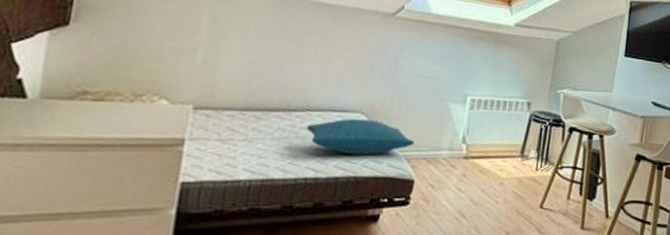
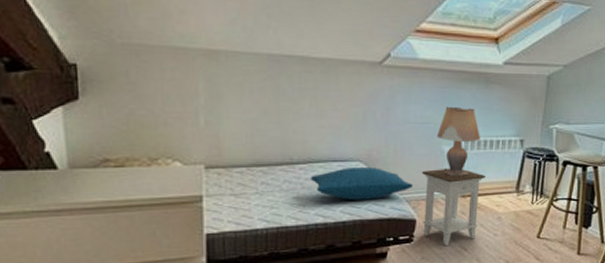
nightstand: none [420,126,490,211] -> present [421,168,486,245]
lamp: none [444,62,488,136] -> present [437,106,480,176]

